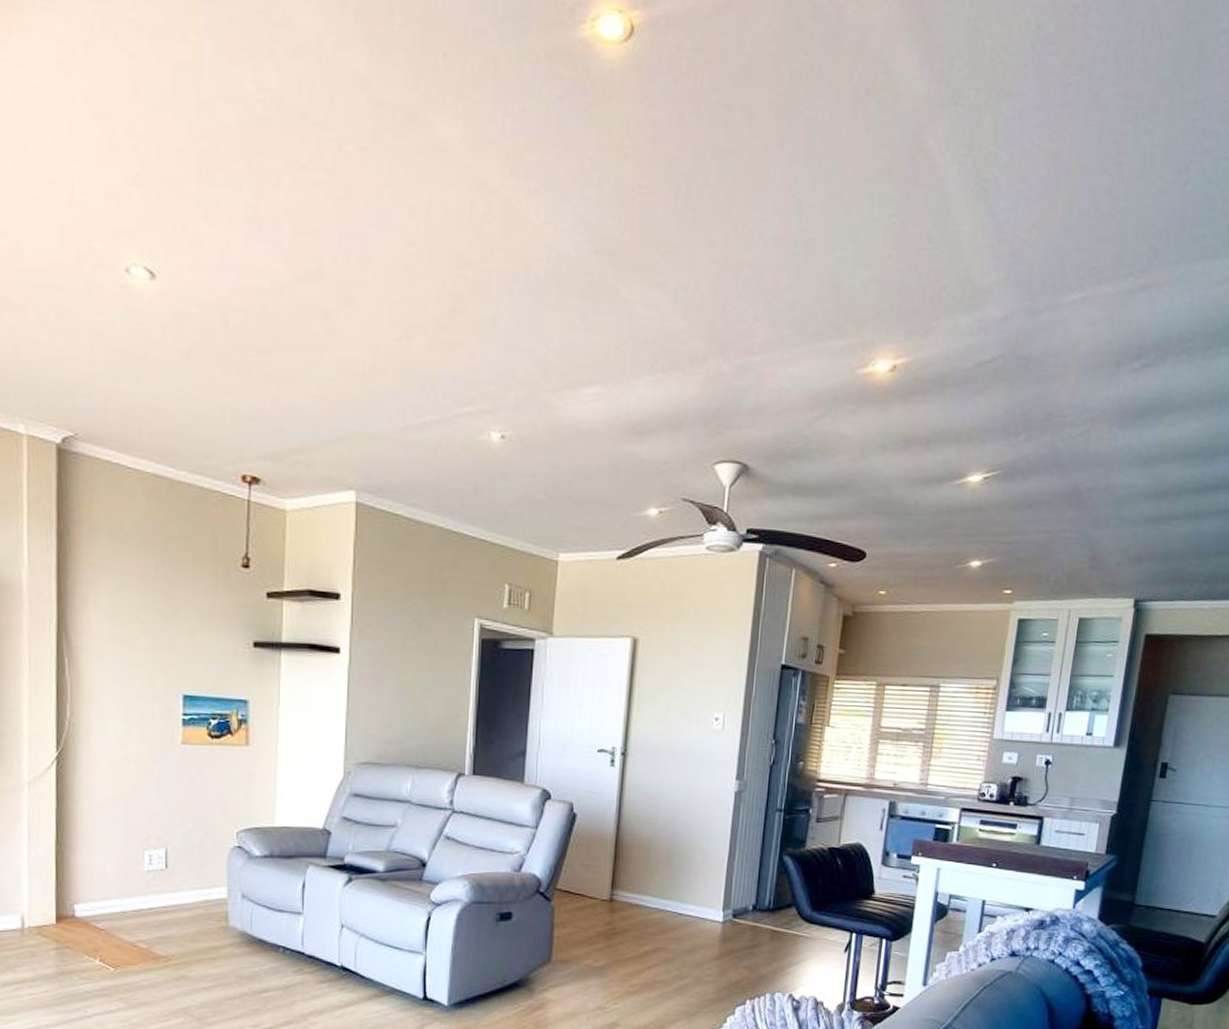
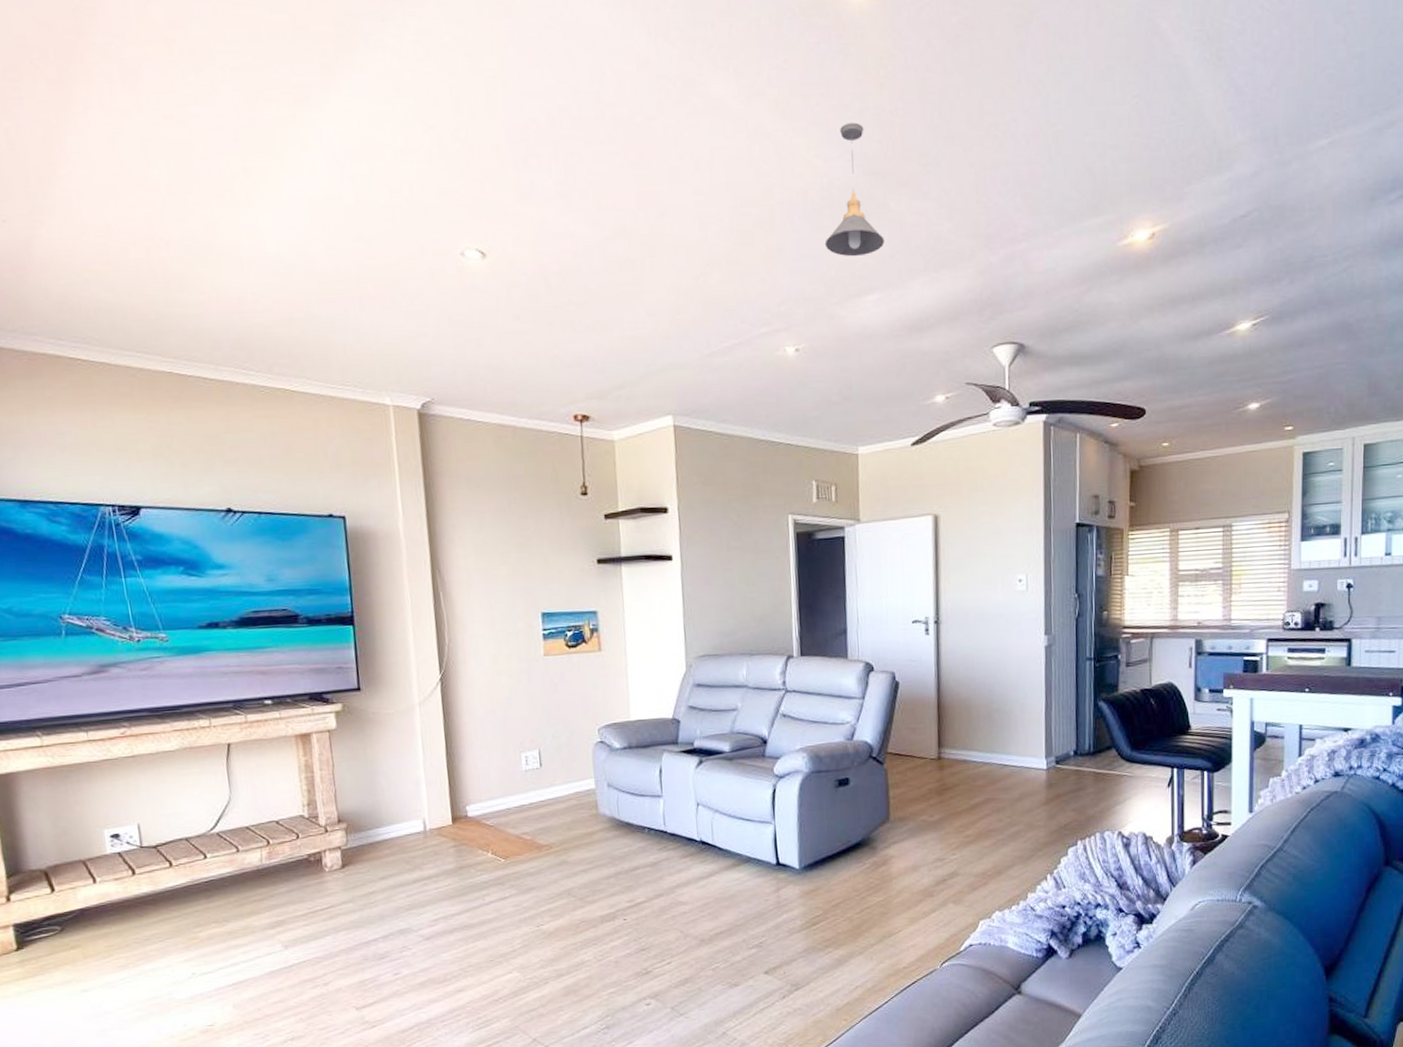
pendant light: none [545,192,611,343] -> present [824,122,885,257]

